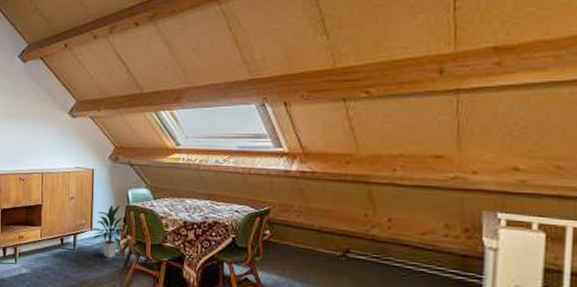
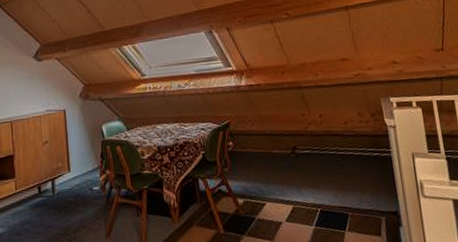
indoor plant: present [89,204,124,258] -> none [67,141,103,198]

